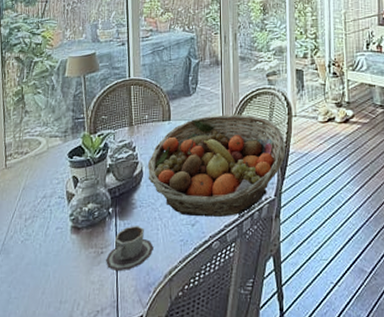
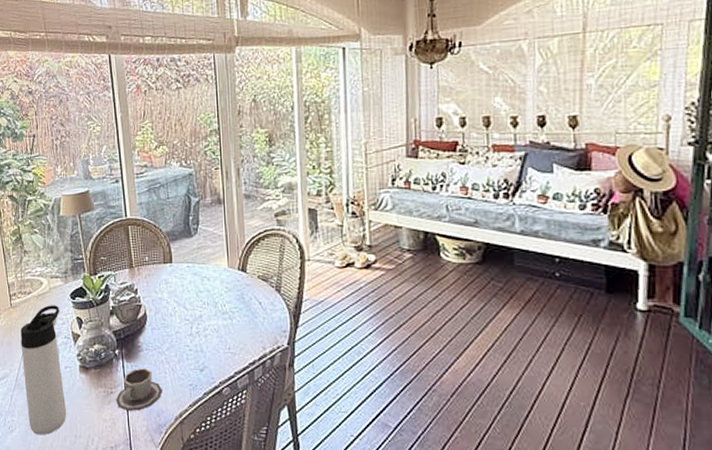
thermos bottle: none [11,165,56,303] -> present [20,305,67,435]
fruit basket: present [147,114,286,217] -> none [150,257,299,363]

